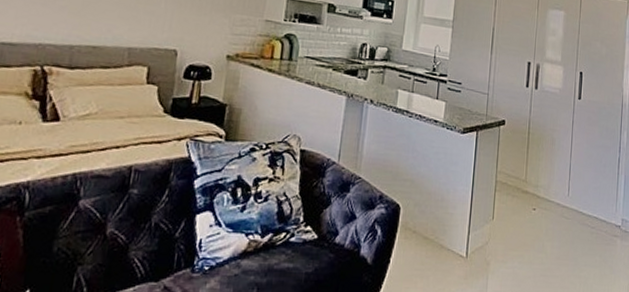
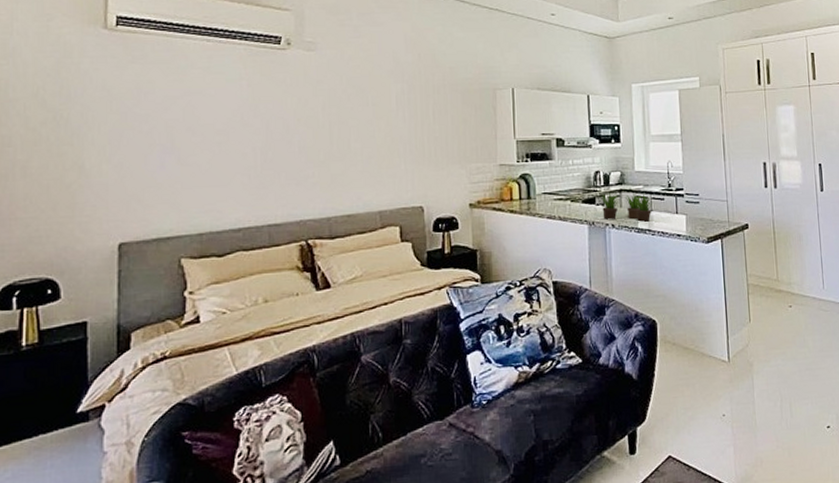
plant: none [362,67,416,104] -> present [599,193,653,223]

